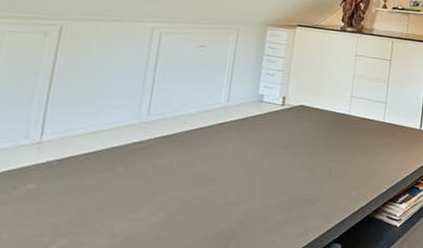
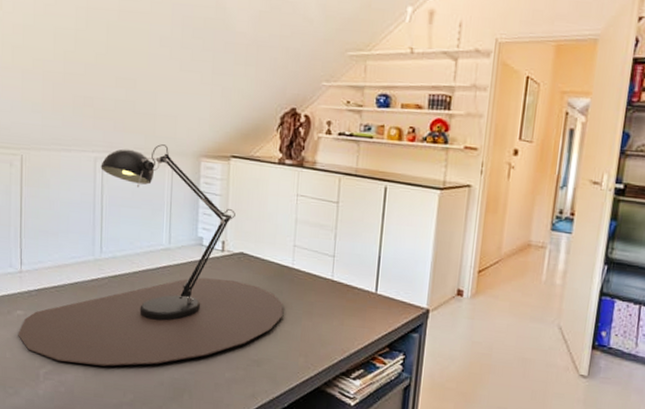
desk lamp: none [23,15,339,233] -> present [18,144,283,367]

